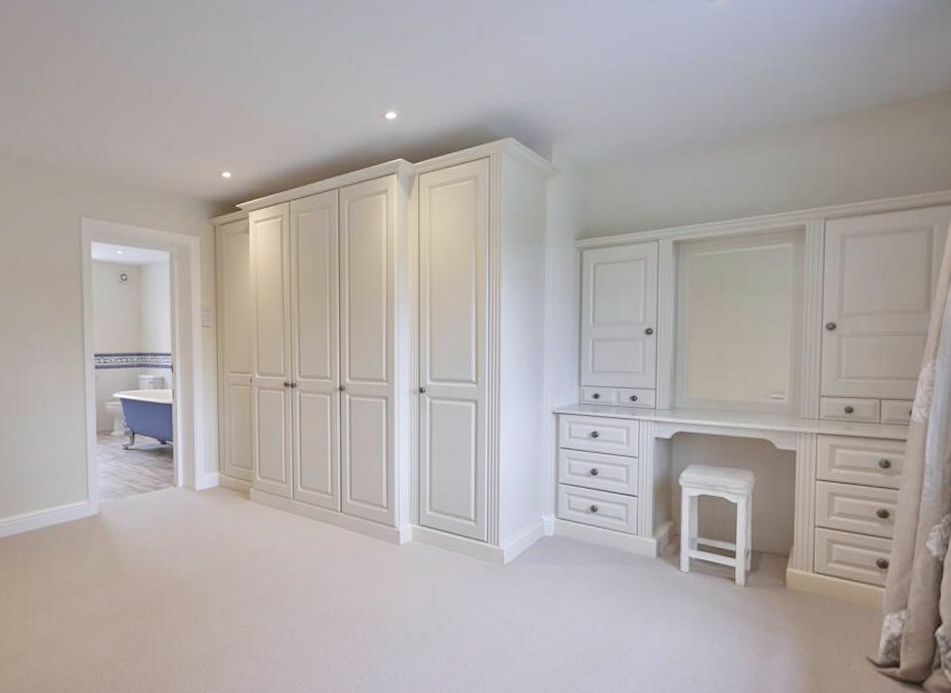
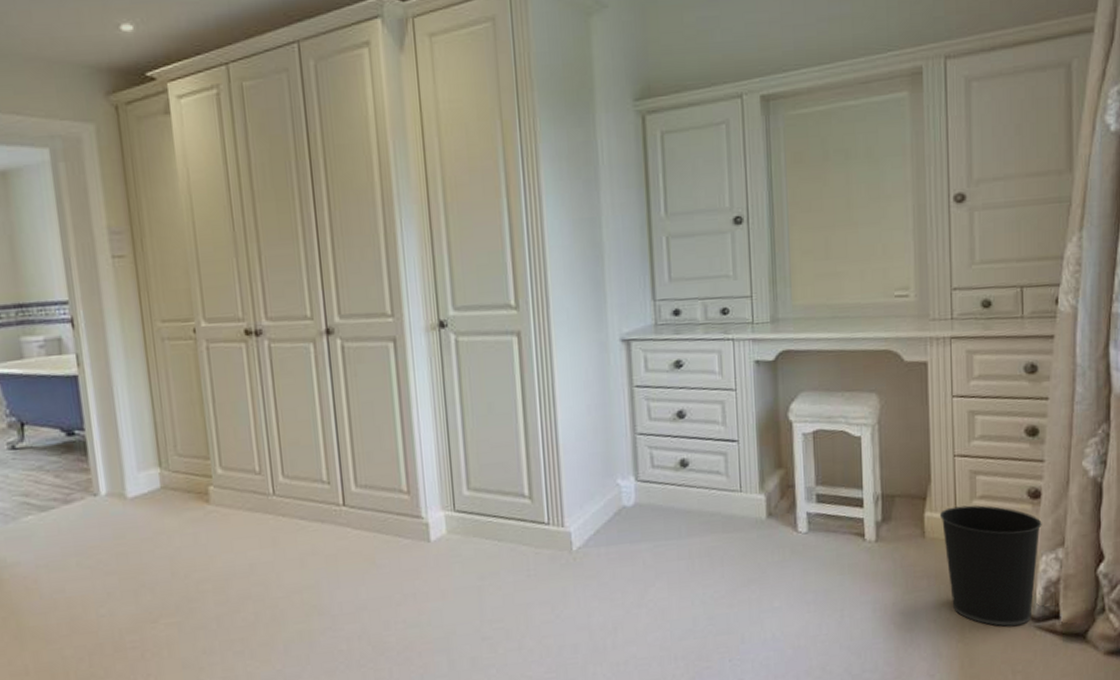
wastebasket: none [799,567,888,668] -> present [939,505,1042,627]

